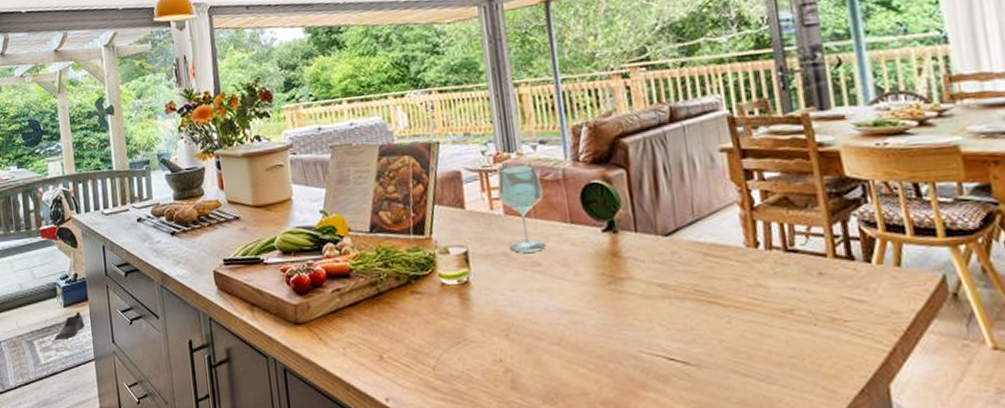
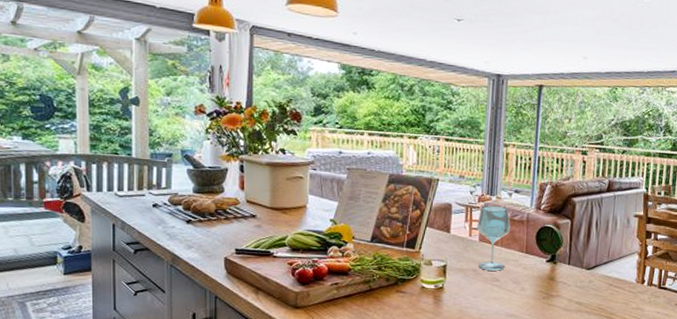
shoe: present [54,312,85,341] -> none [49,280,86,304]

